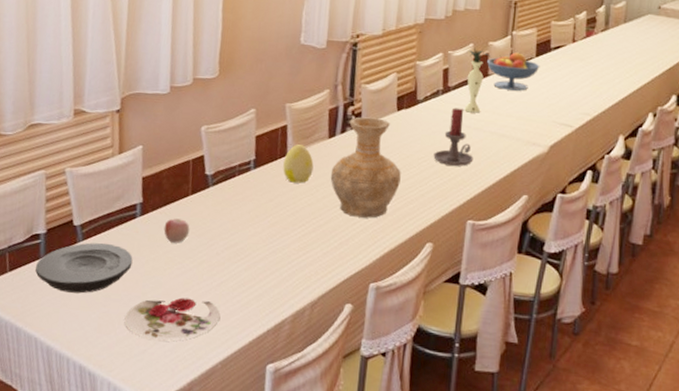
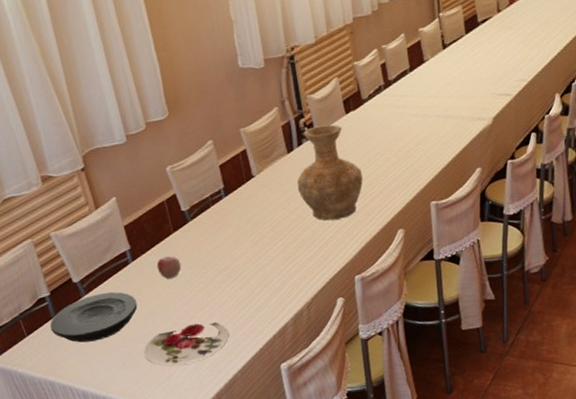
decorative egg: present [283,144,314,183] -> none [251,165,281,202]
candle holder: present [433,107,474,166] -> none [388,99,426,156]
vase: present [464,48,490,113] -> none [399,36,423,102]
fruit bowl: present [487,52,540,91] -> none [420,33,471,73]

